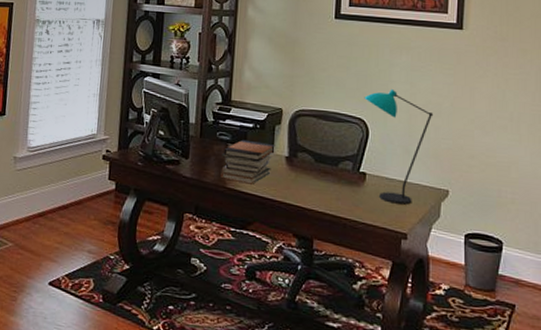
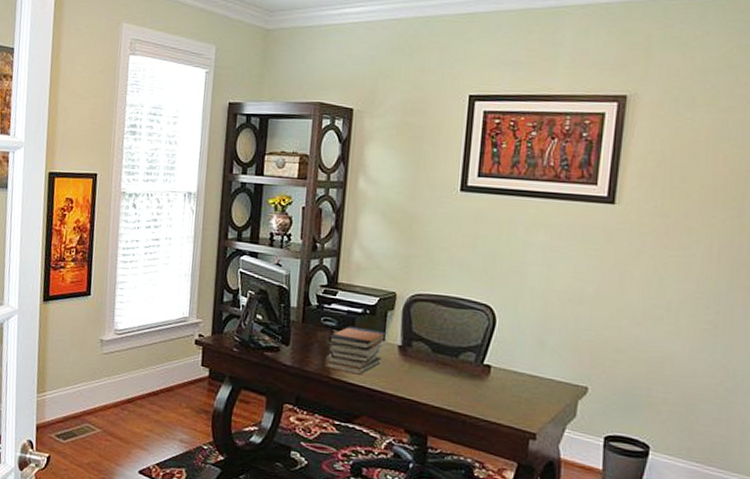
desk lamp: present [364,88,434,205] -> none [492,271,574,402]

